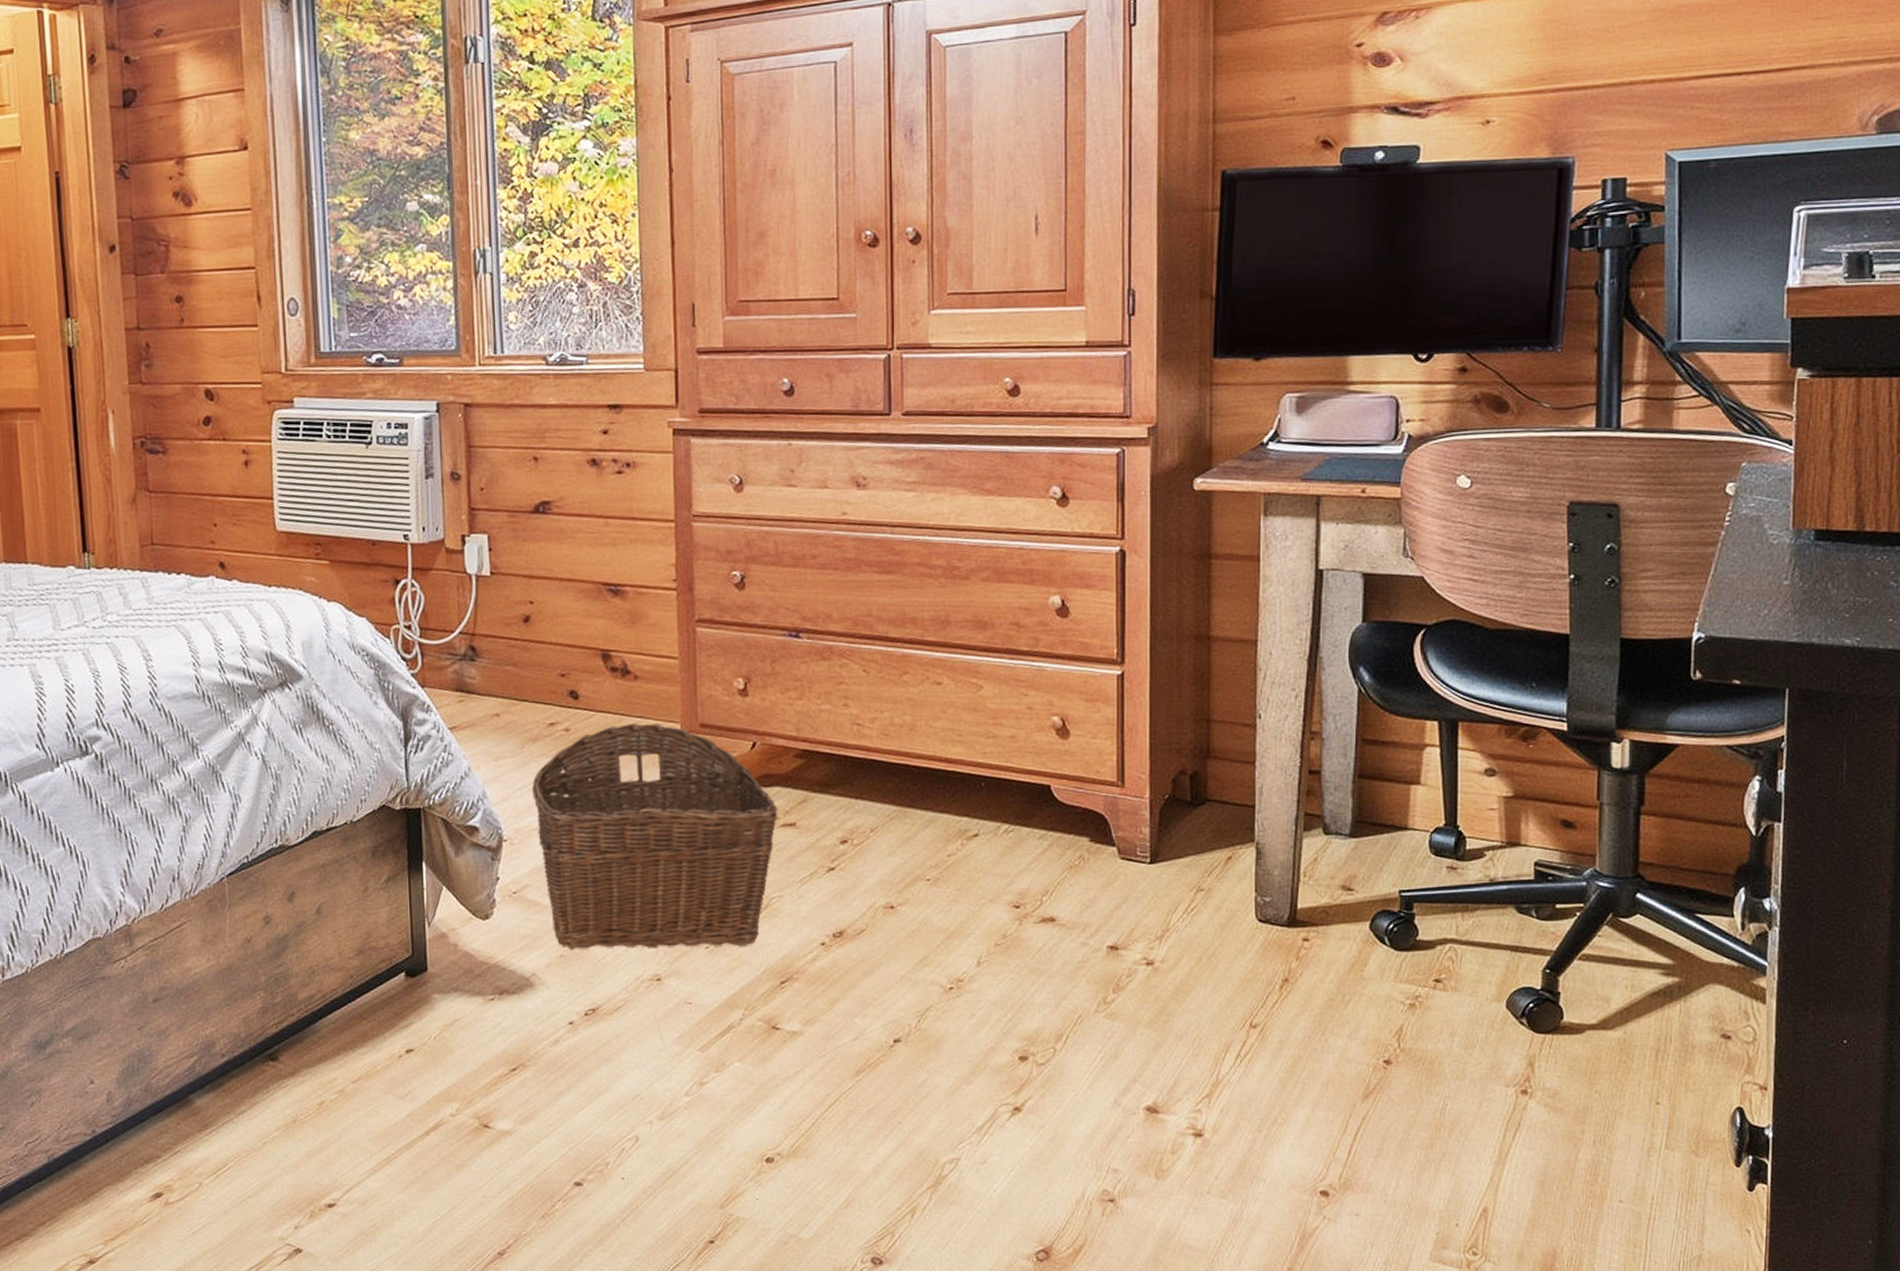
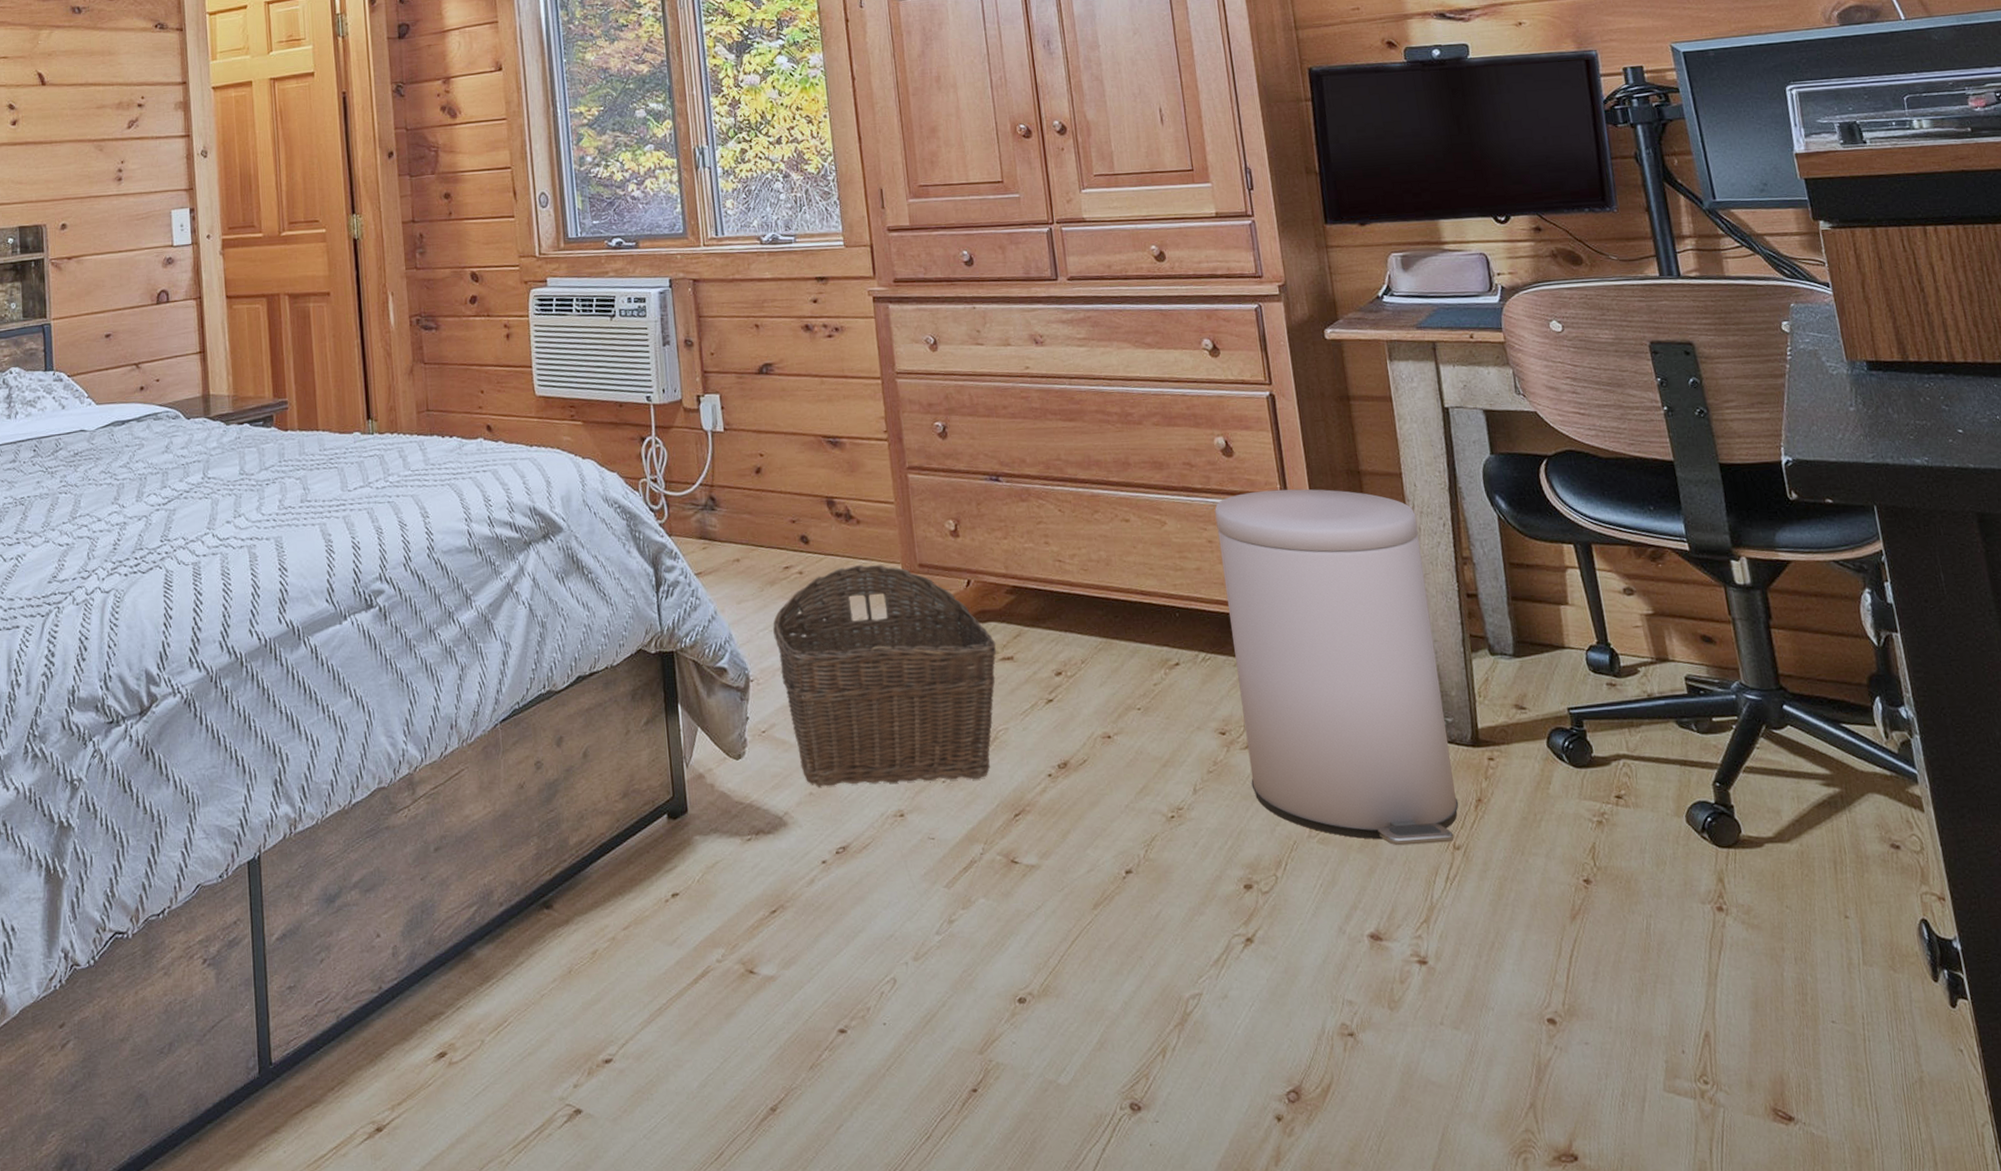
pedal bin: none [1040,654,1266,1023] -> present [1215,489,1459,846]

